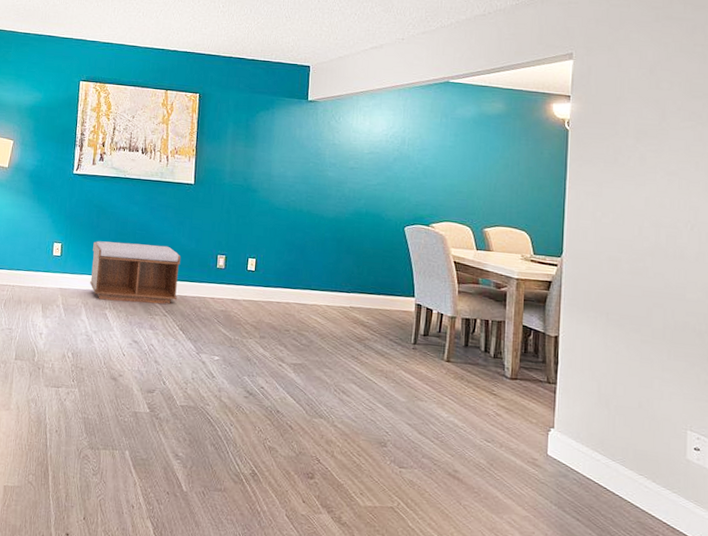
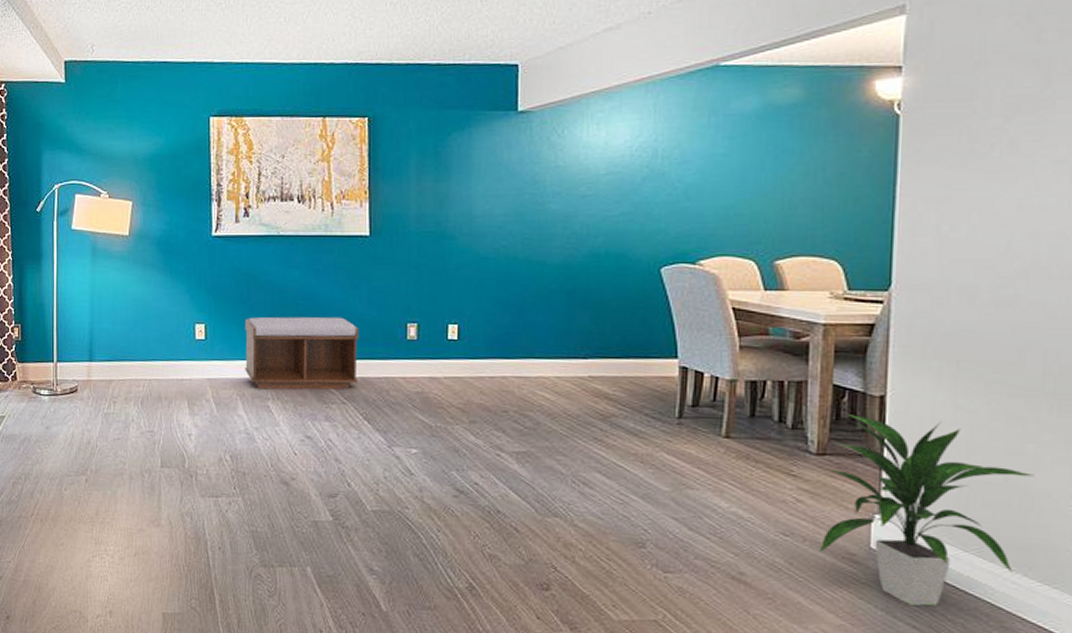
indoor plant: none [511,348,659,504] -> present [819,413,1035,607]

